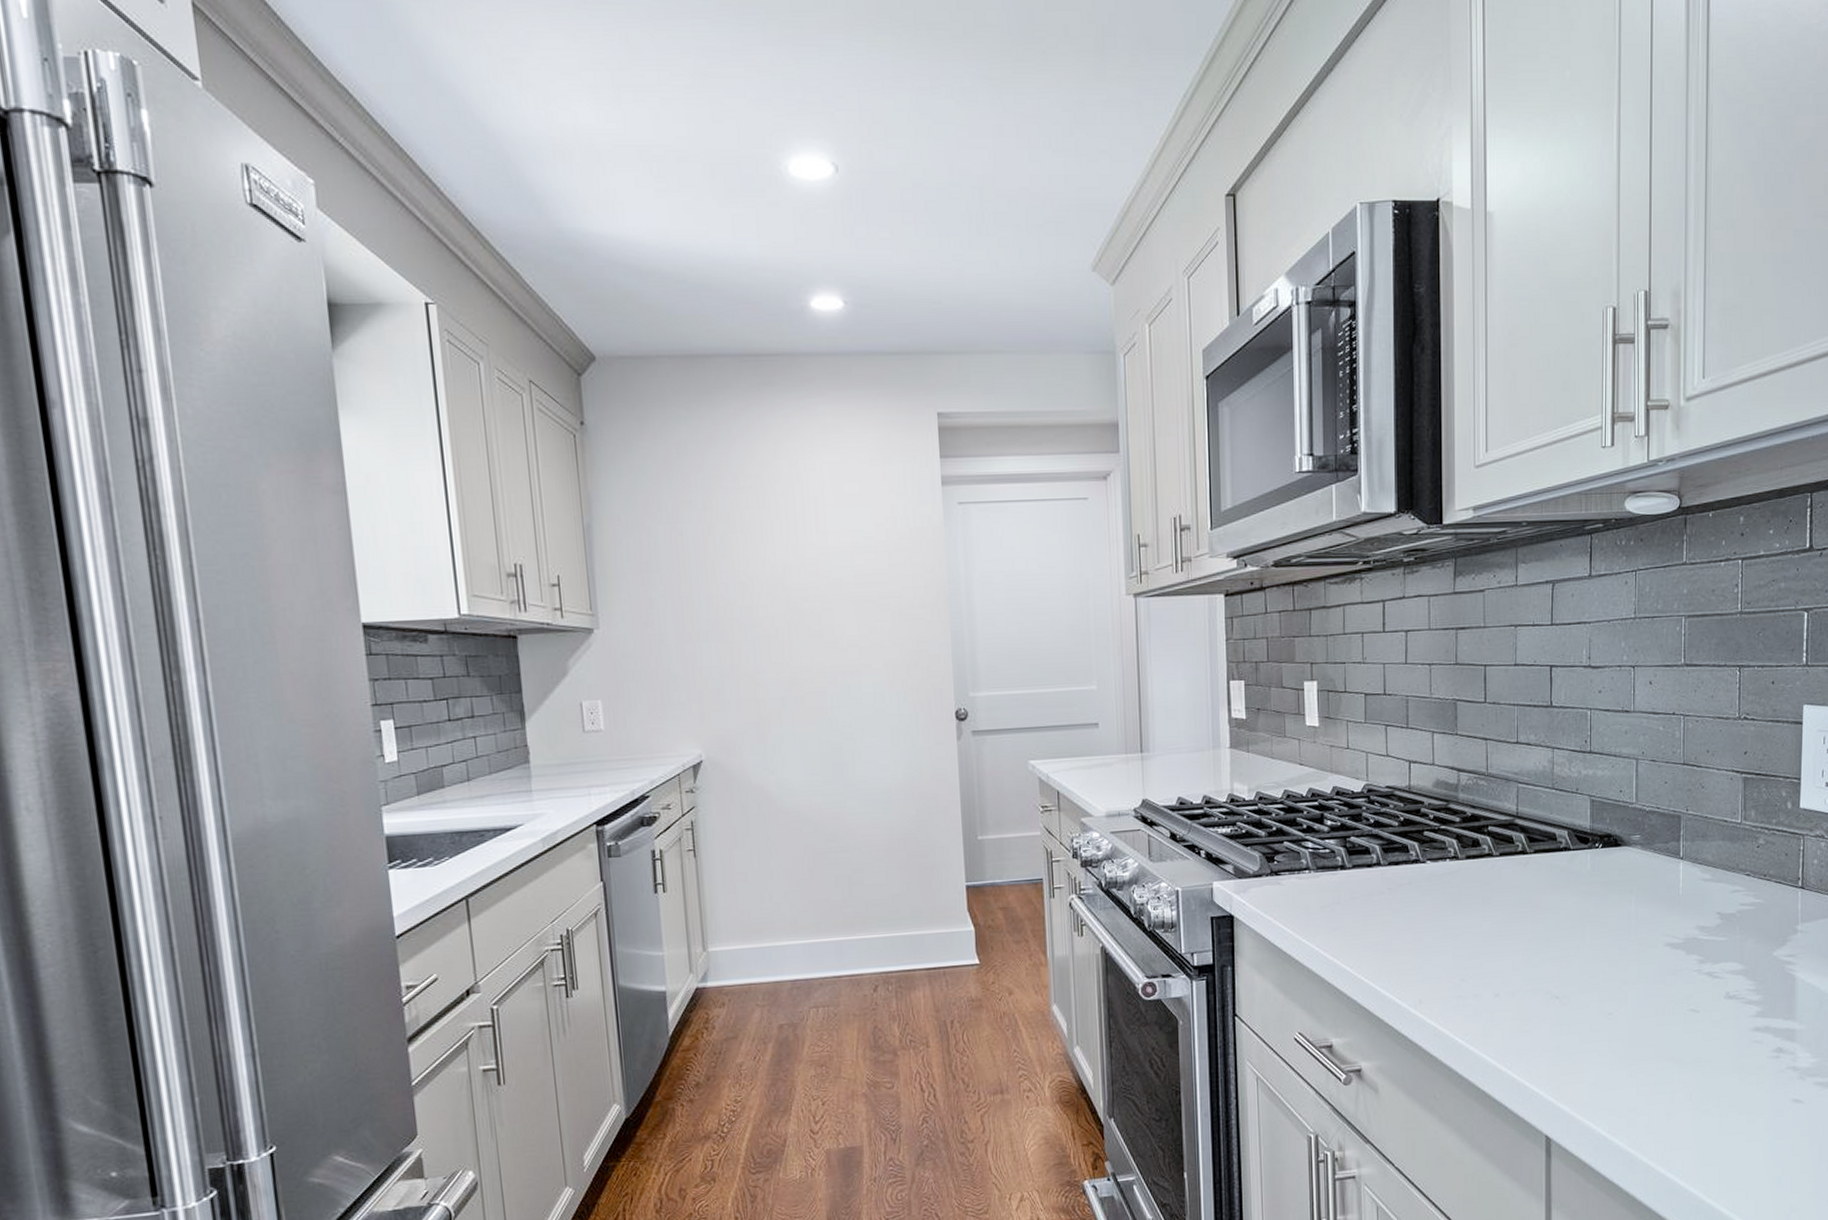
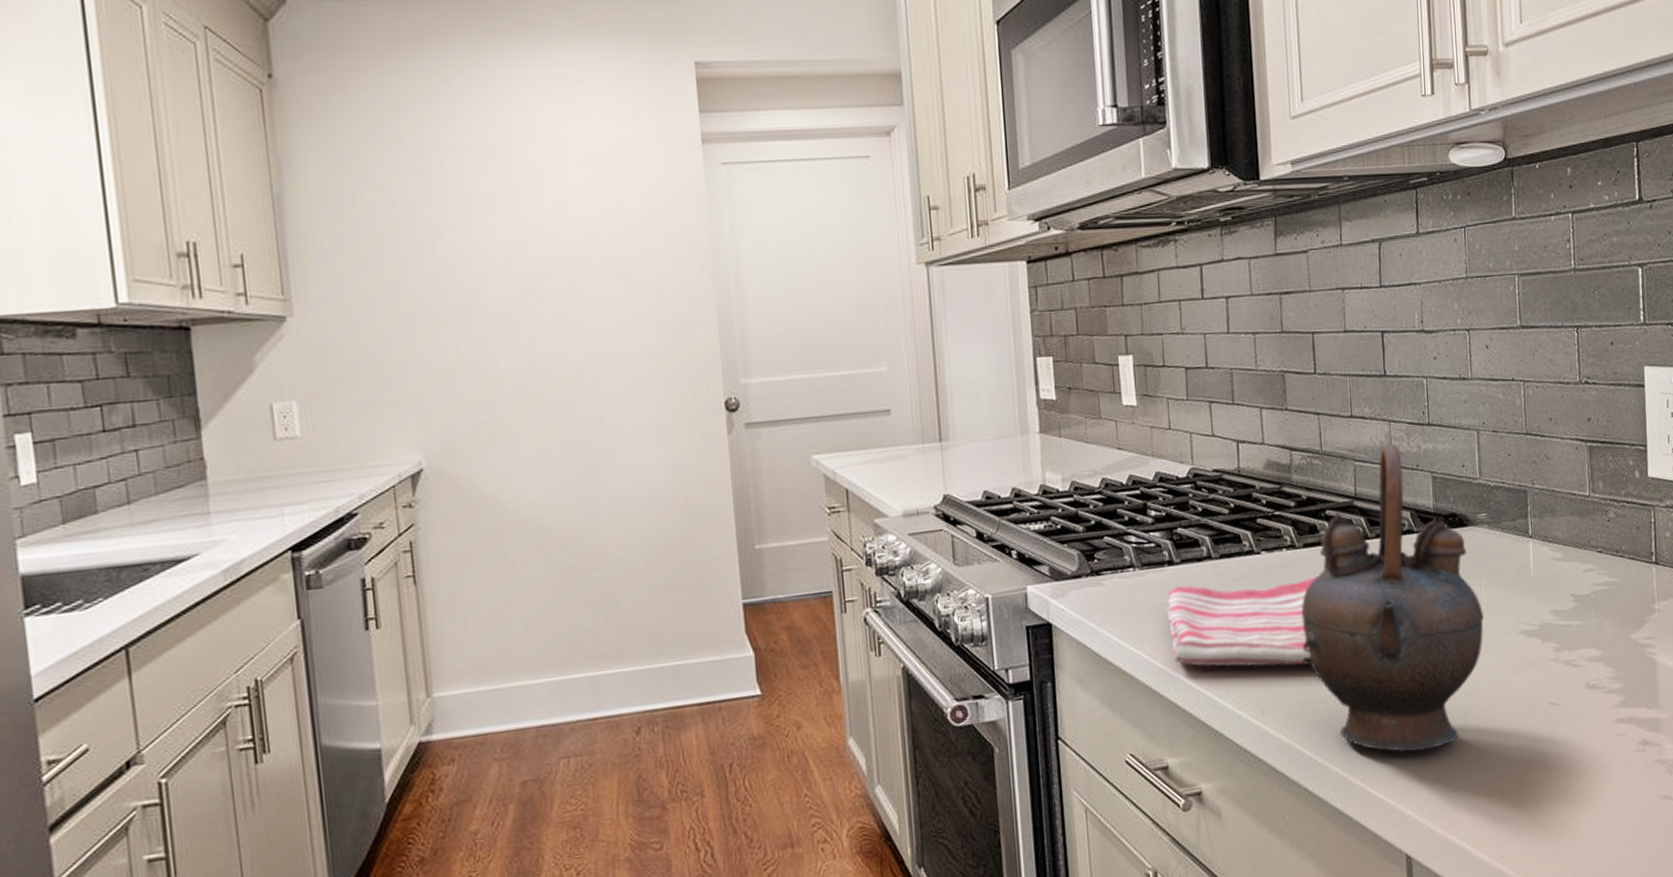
dish towel: none [1338,885,1478,964] -> present [1167,576,1318,667]
teapot: none [1460,768,1632,1046] -> present [1301,443,1484,752]

